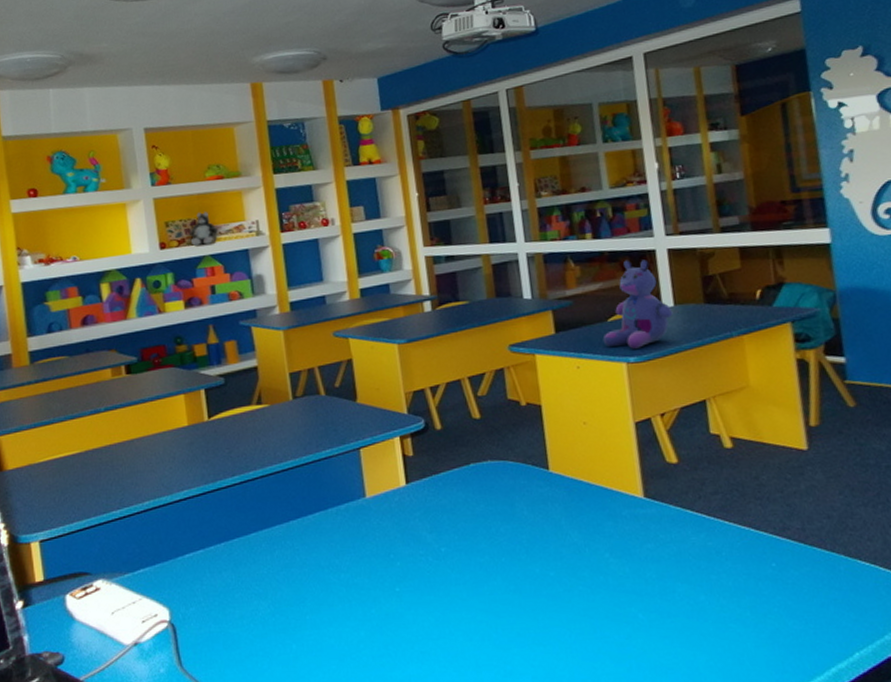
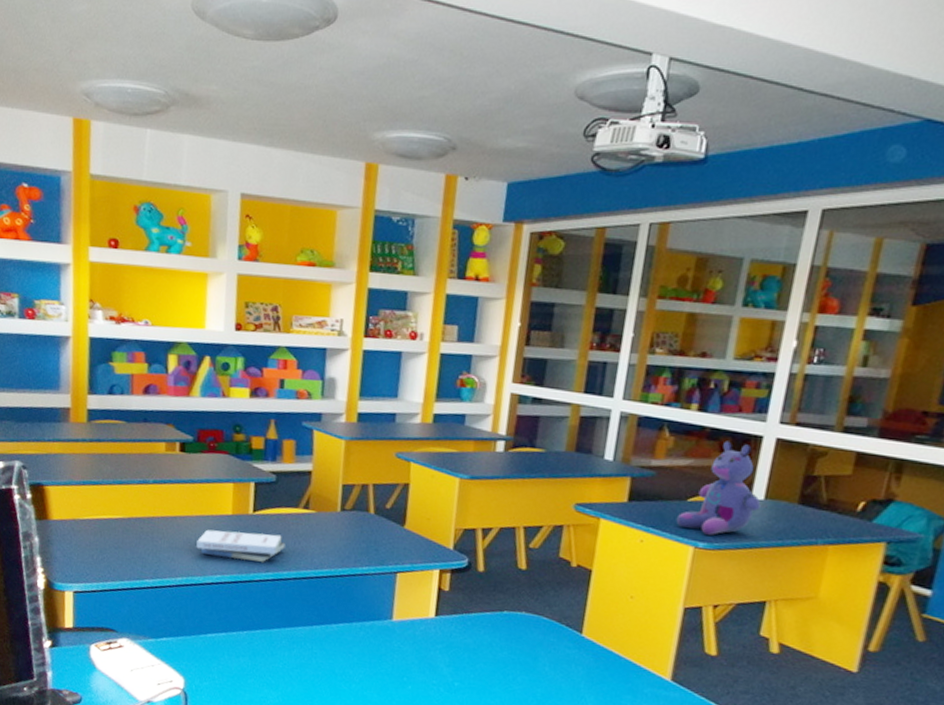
books: none [158,435,246,472] -> present [196,529,286,562]
plush toy: present [190,212,218,247] -> none [268,299,299,337]

